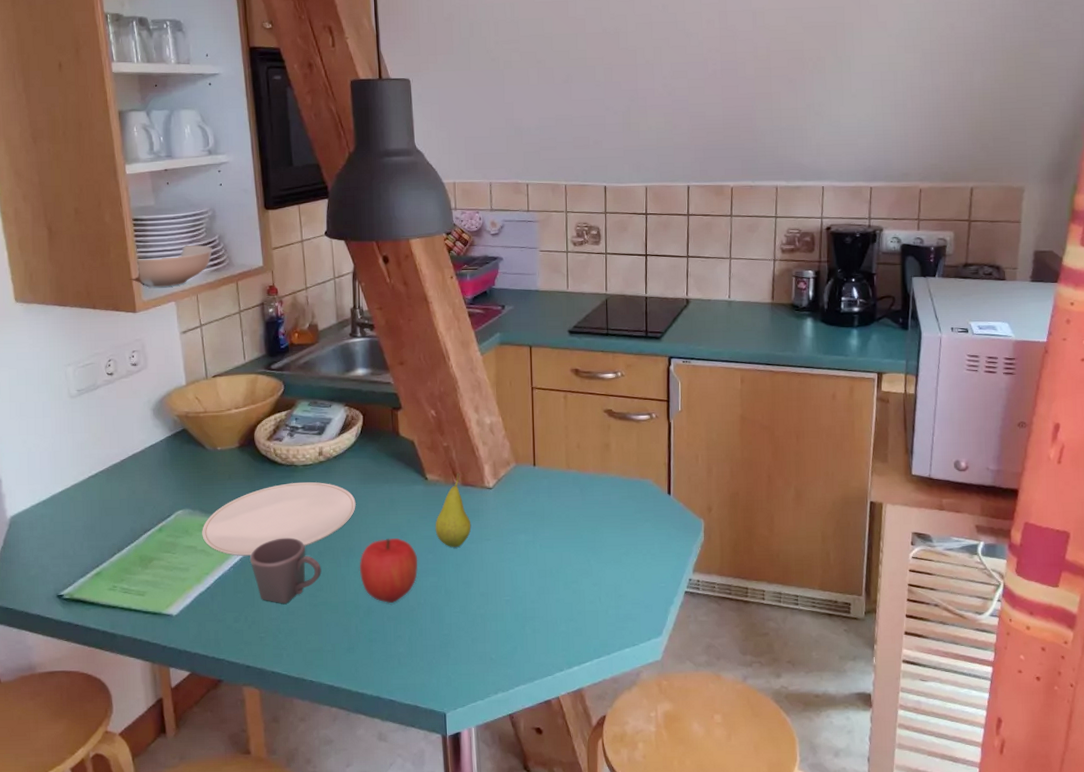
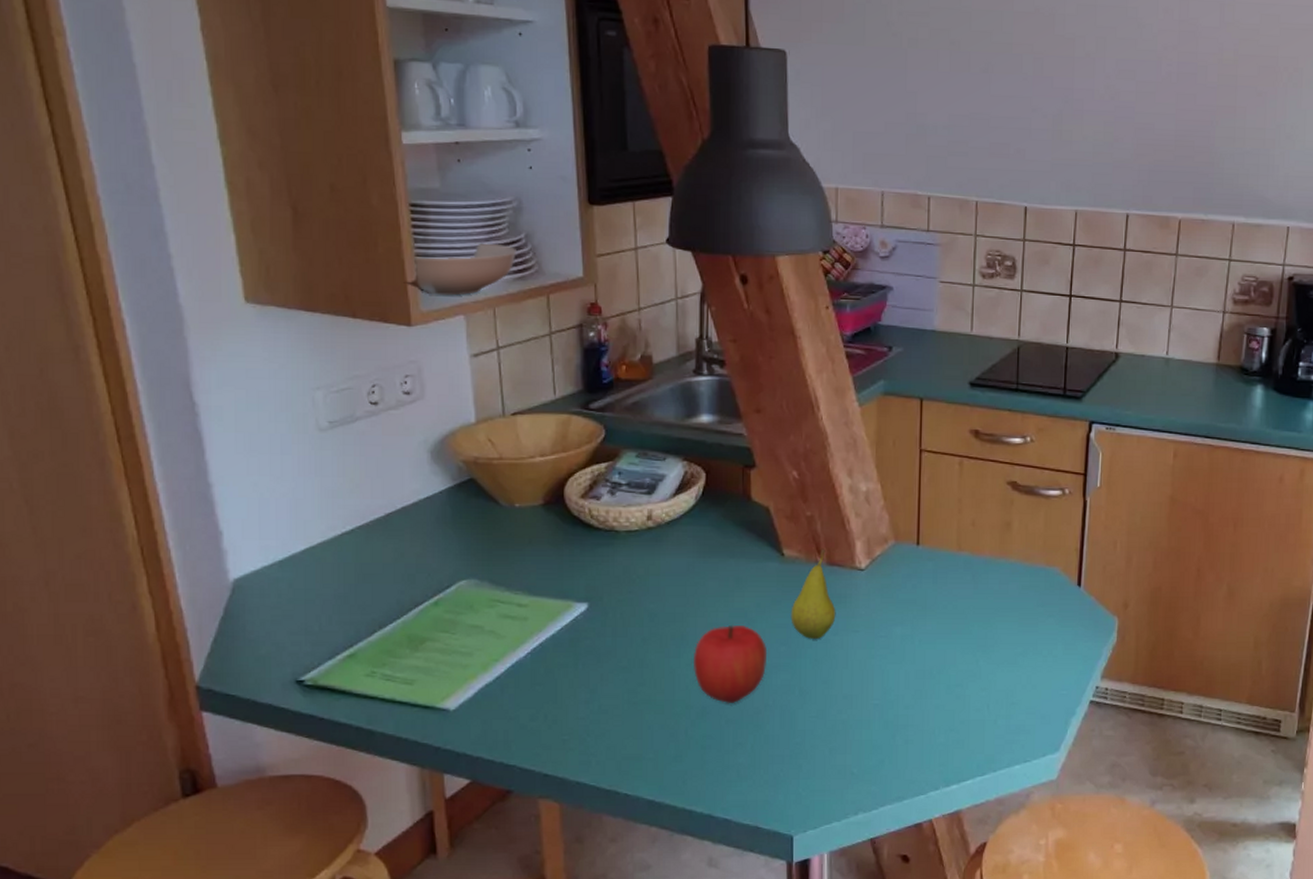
plate: present [202,482,356,557] -> none [491,552,692,641]
mug: present [249,537,322,604] -> none [552,619,645,700]

